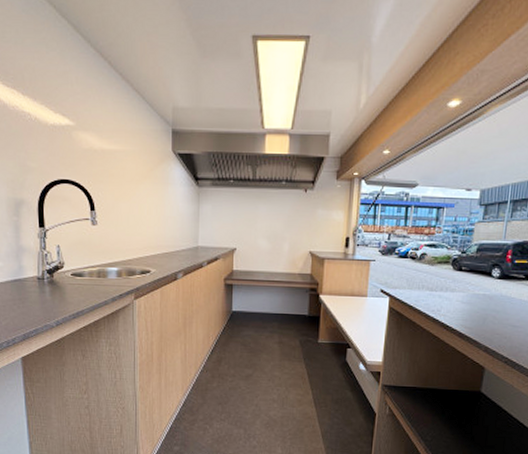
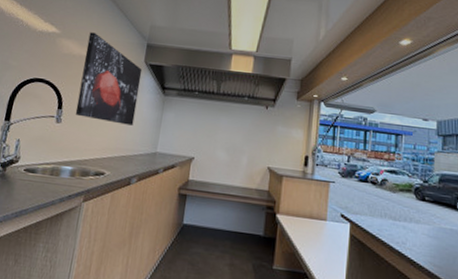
wall art: none [107,121,171,221] -> present [75,32,143,126]

